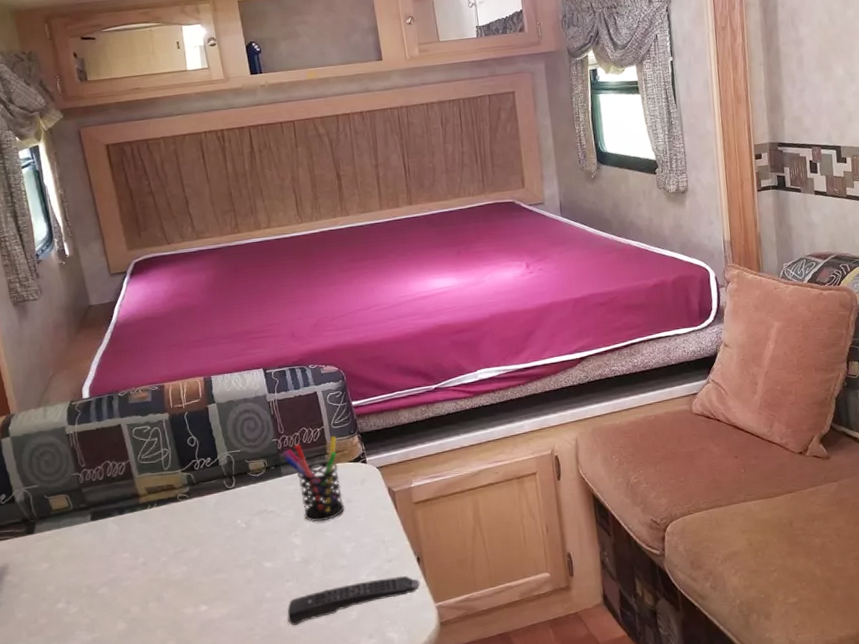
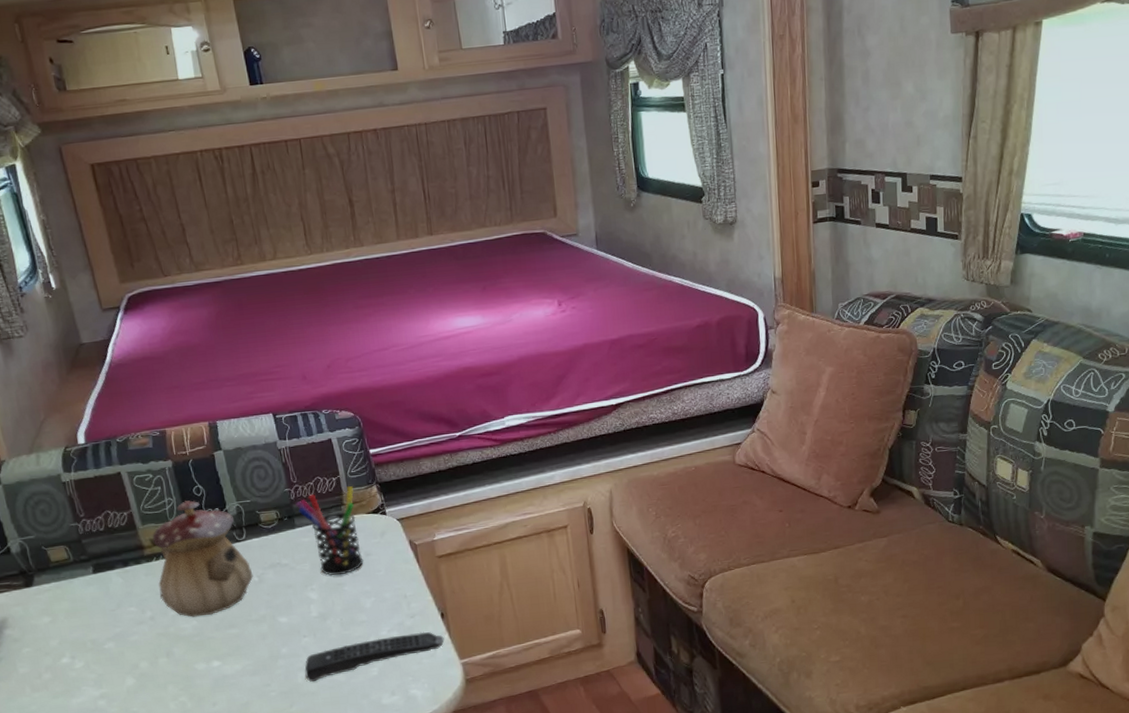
teapot: none [147,450,241,563] -> present [152,500,253,617]

